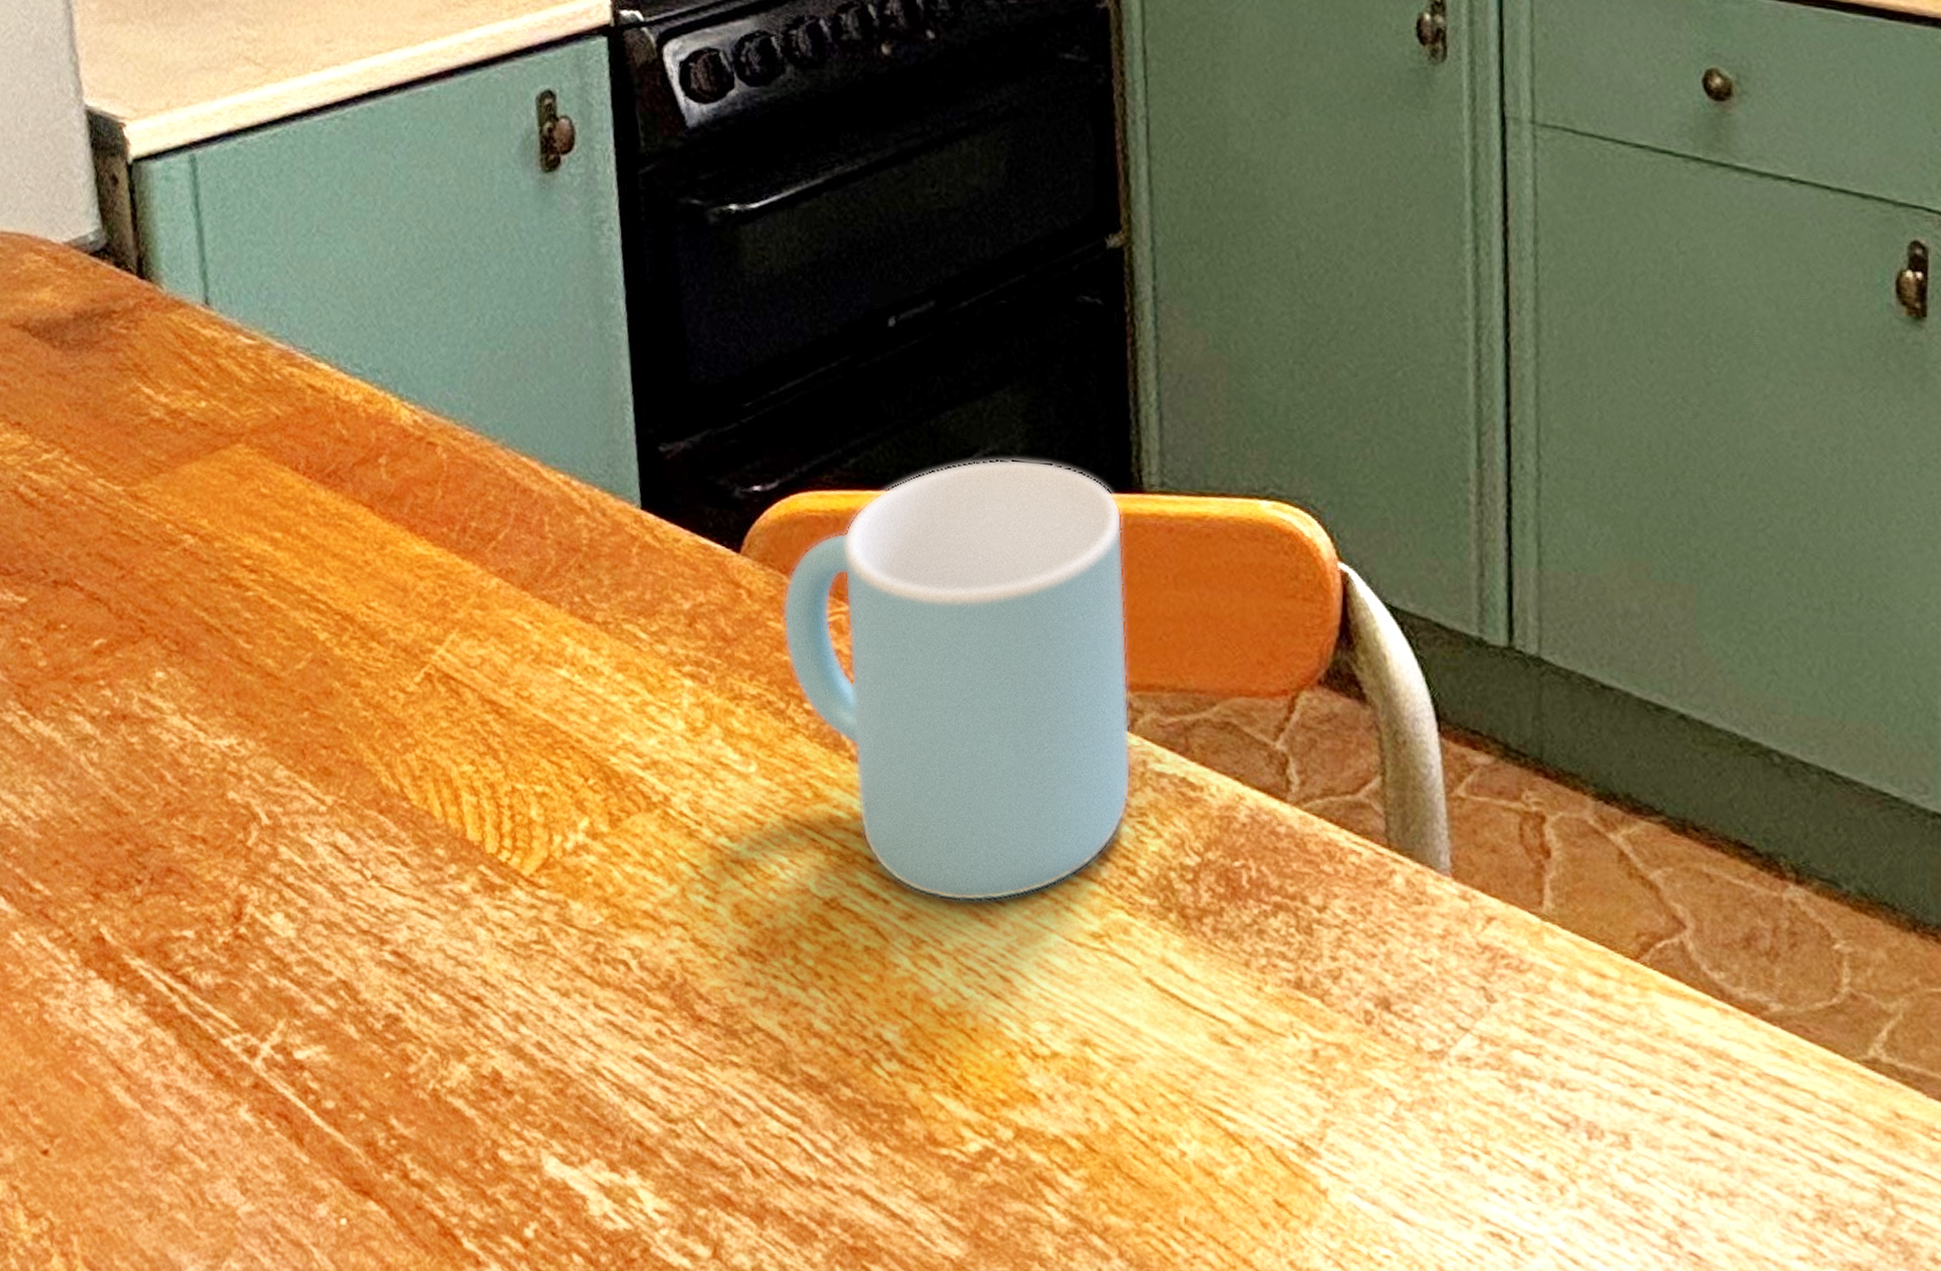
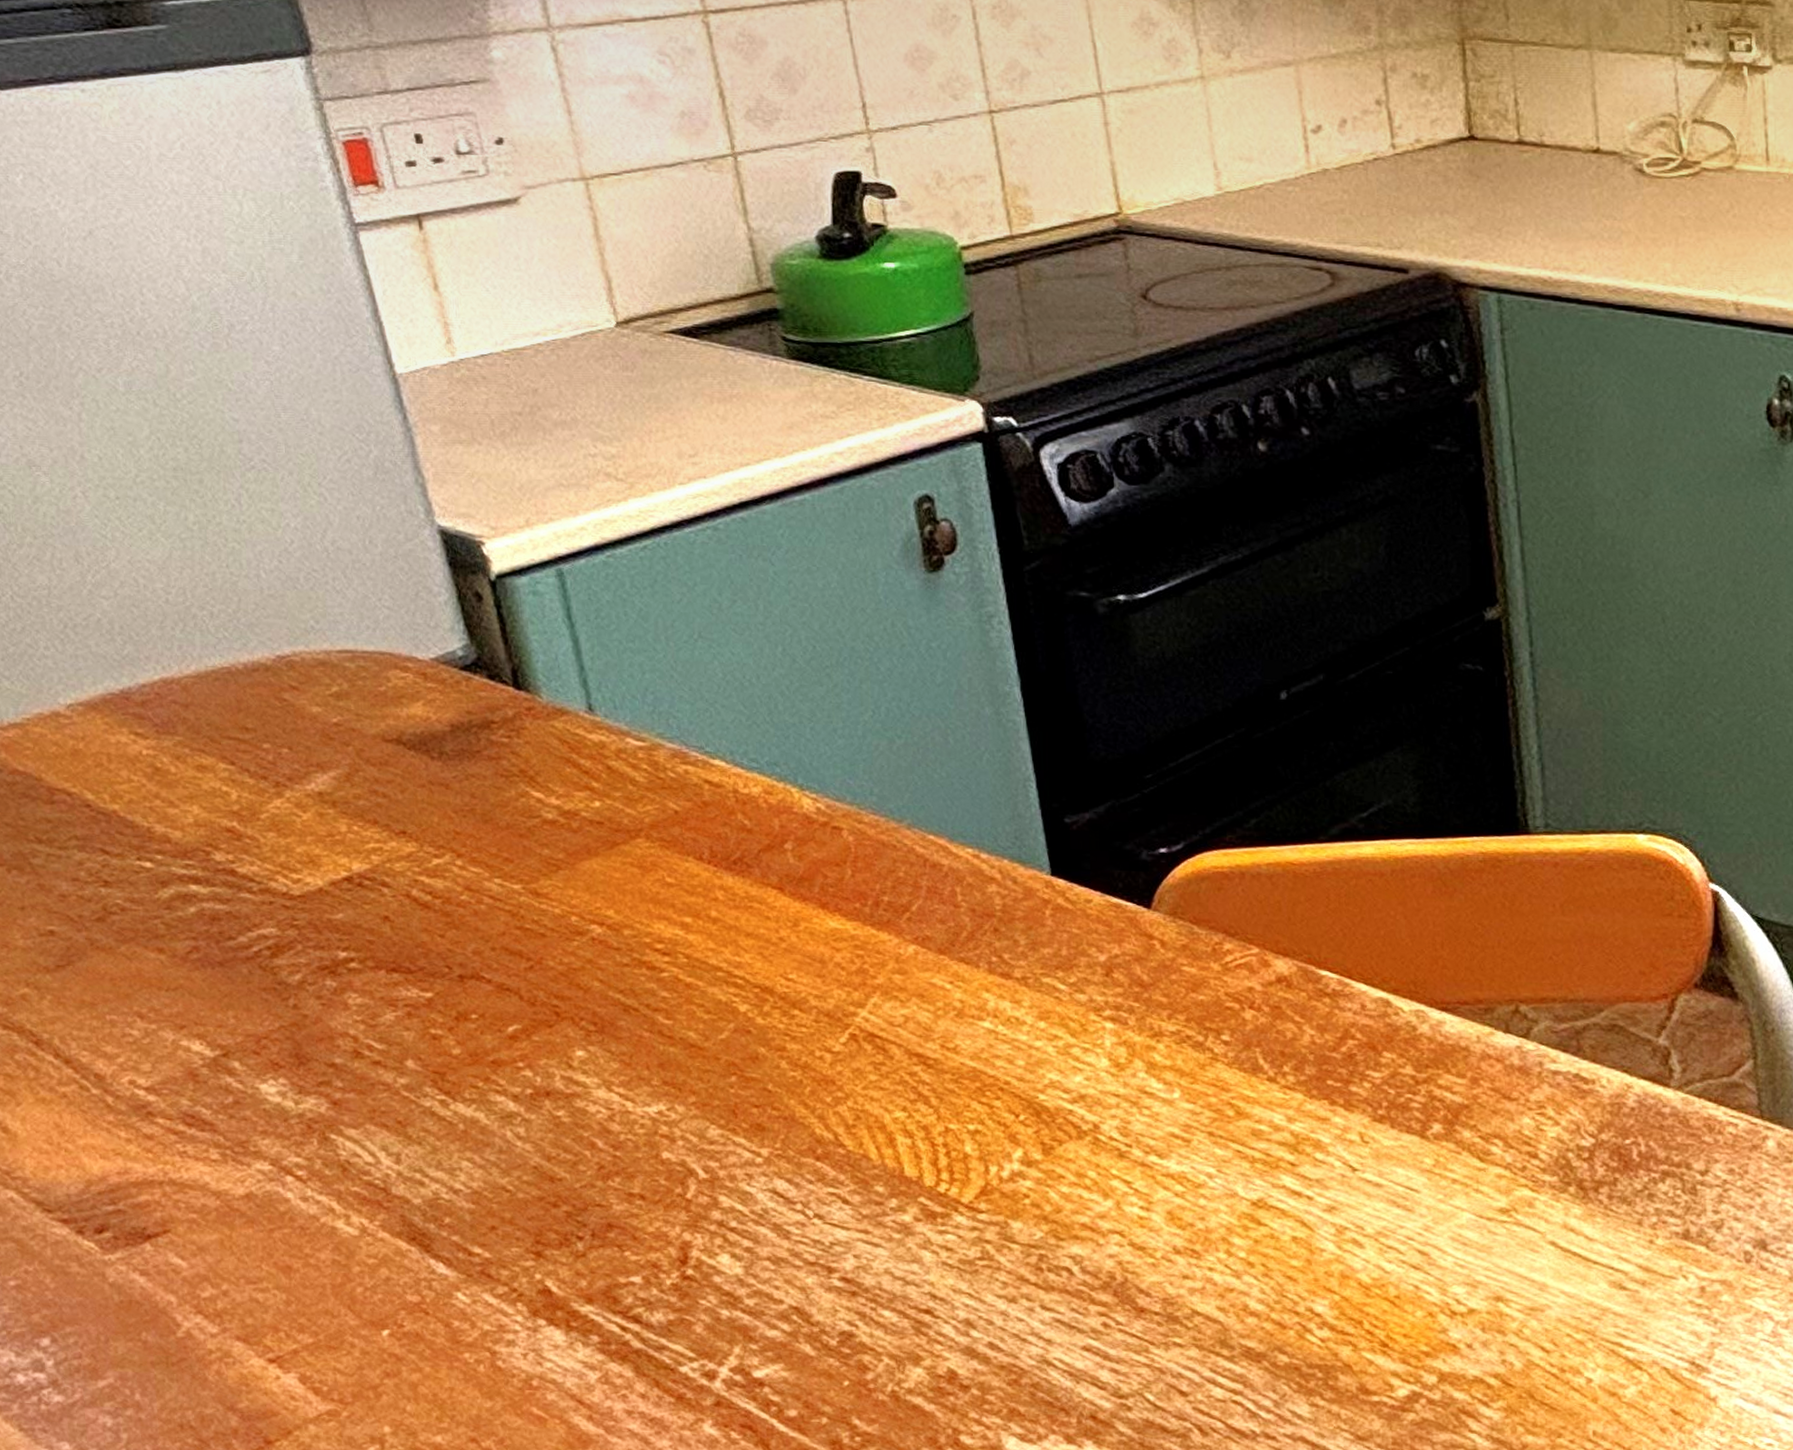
mug: present [782,458,1132,902] -> none [1195,811,1529,1193]

